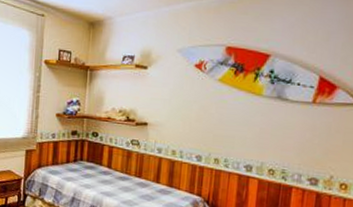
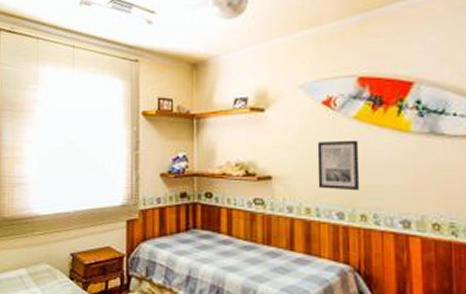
wall art: none [184,98,220,140] -> present [317,140,360,191]

